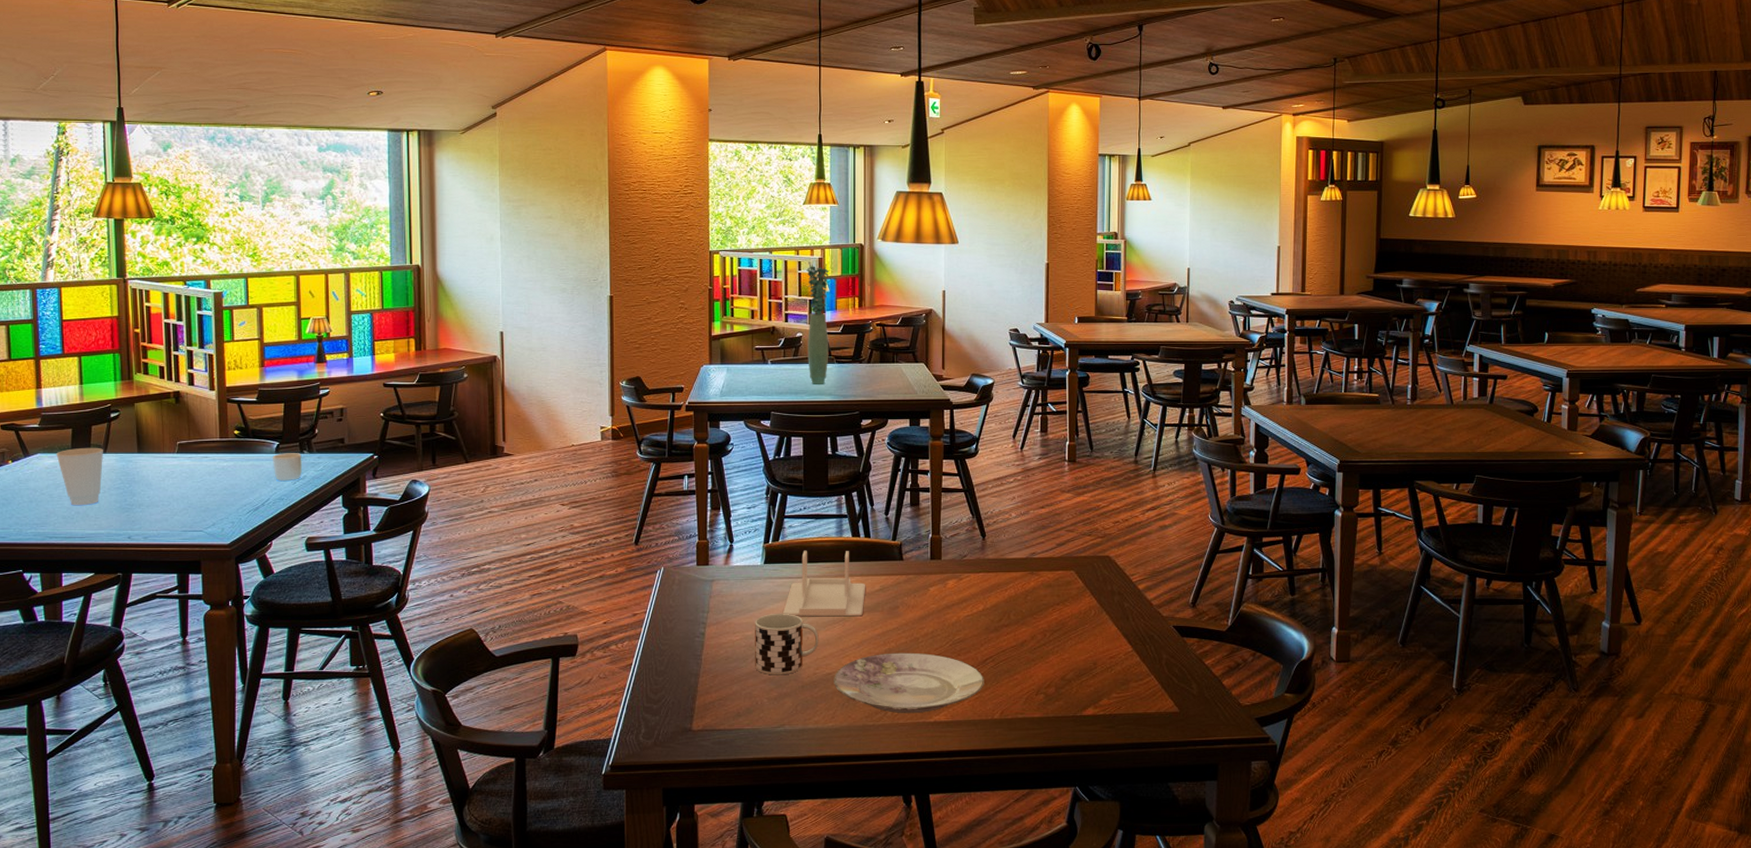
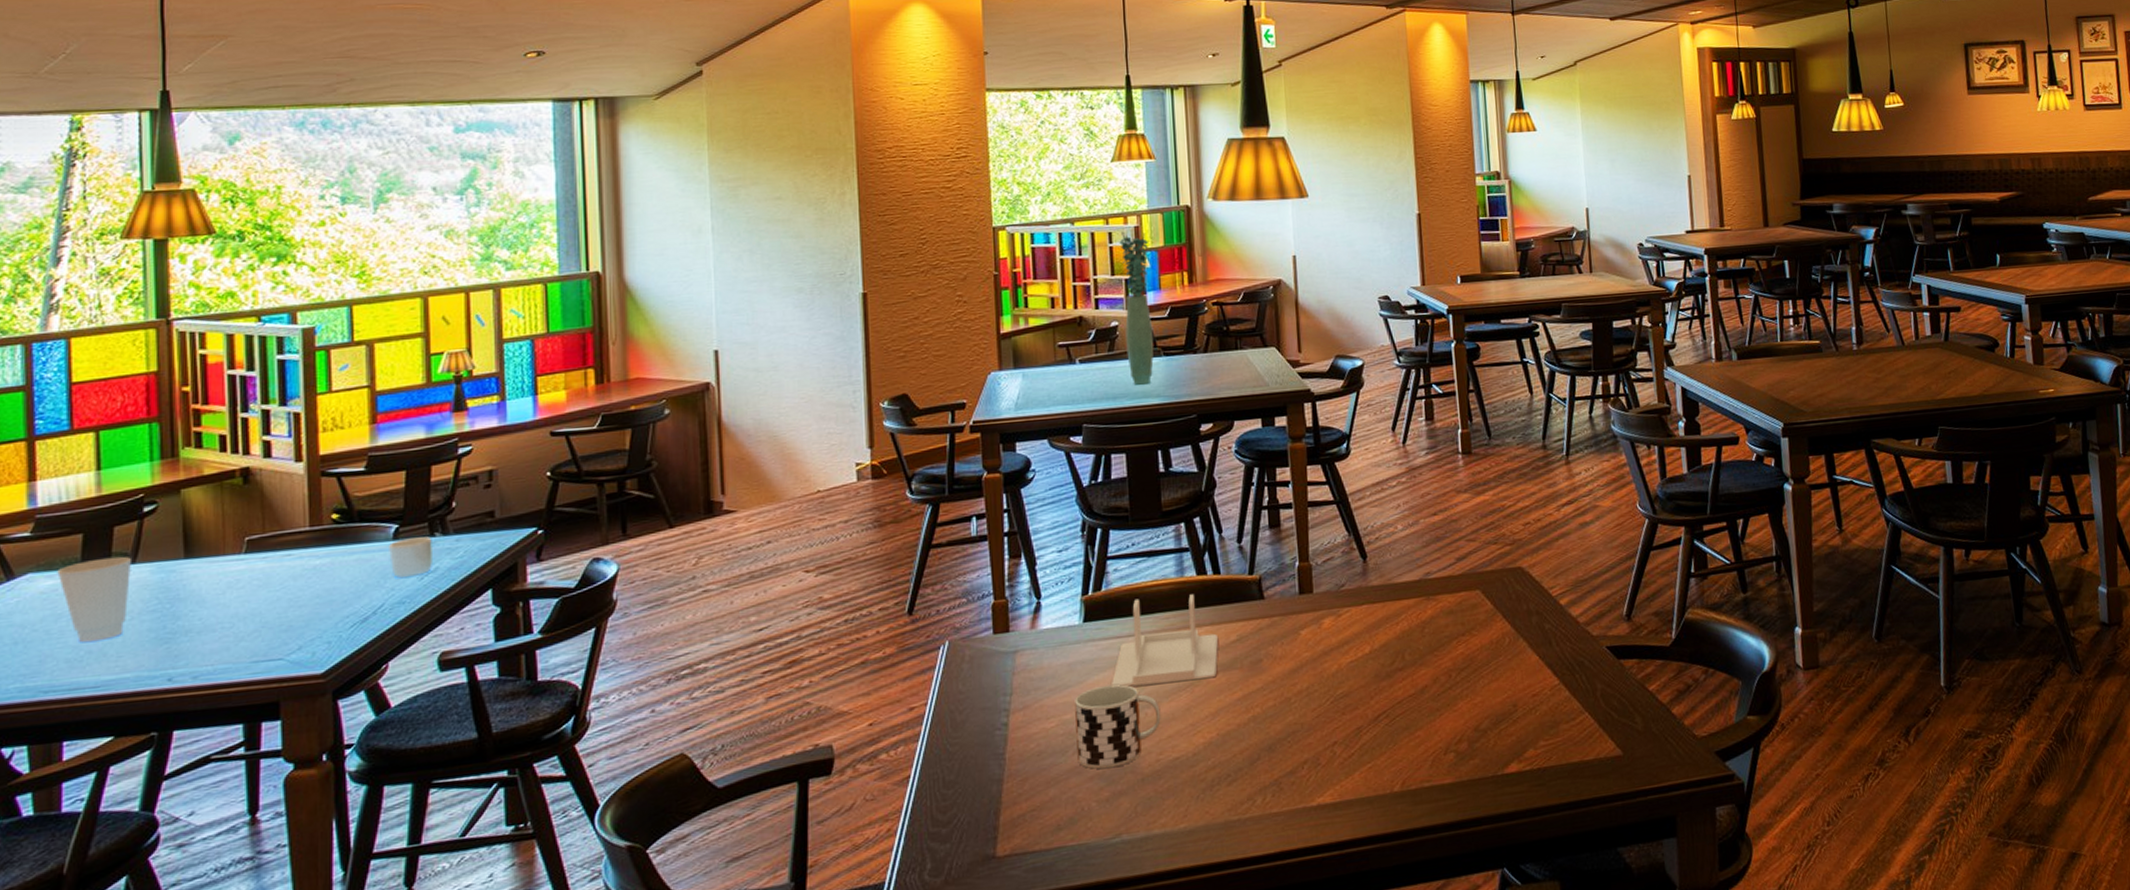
plate: present [834,652,984,714] -> none [1183,716,1379,801]

